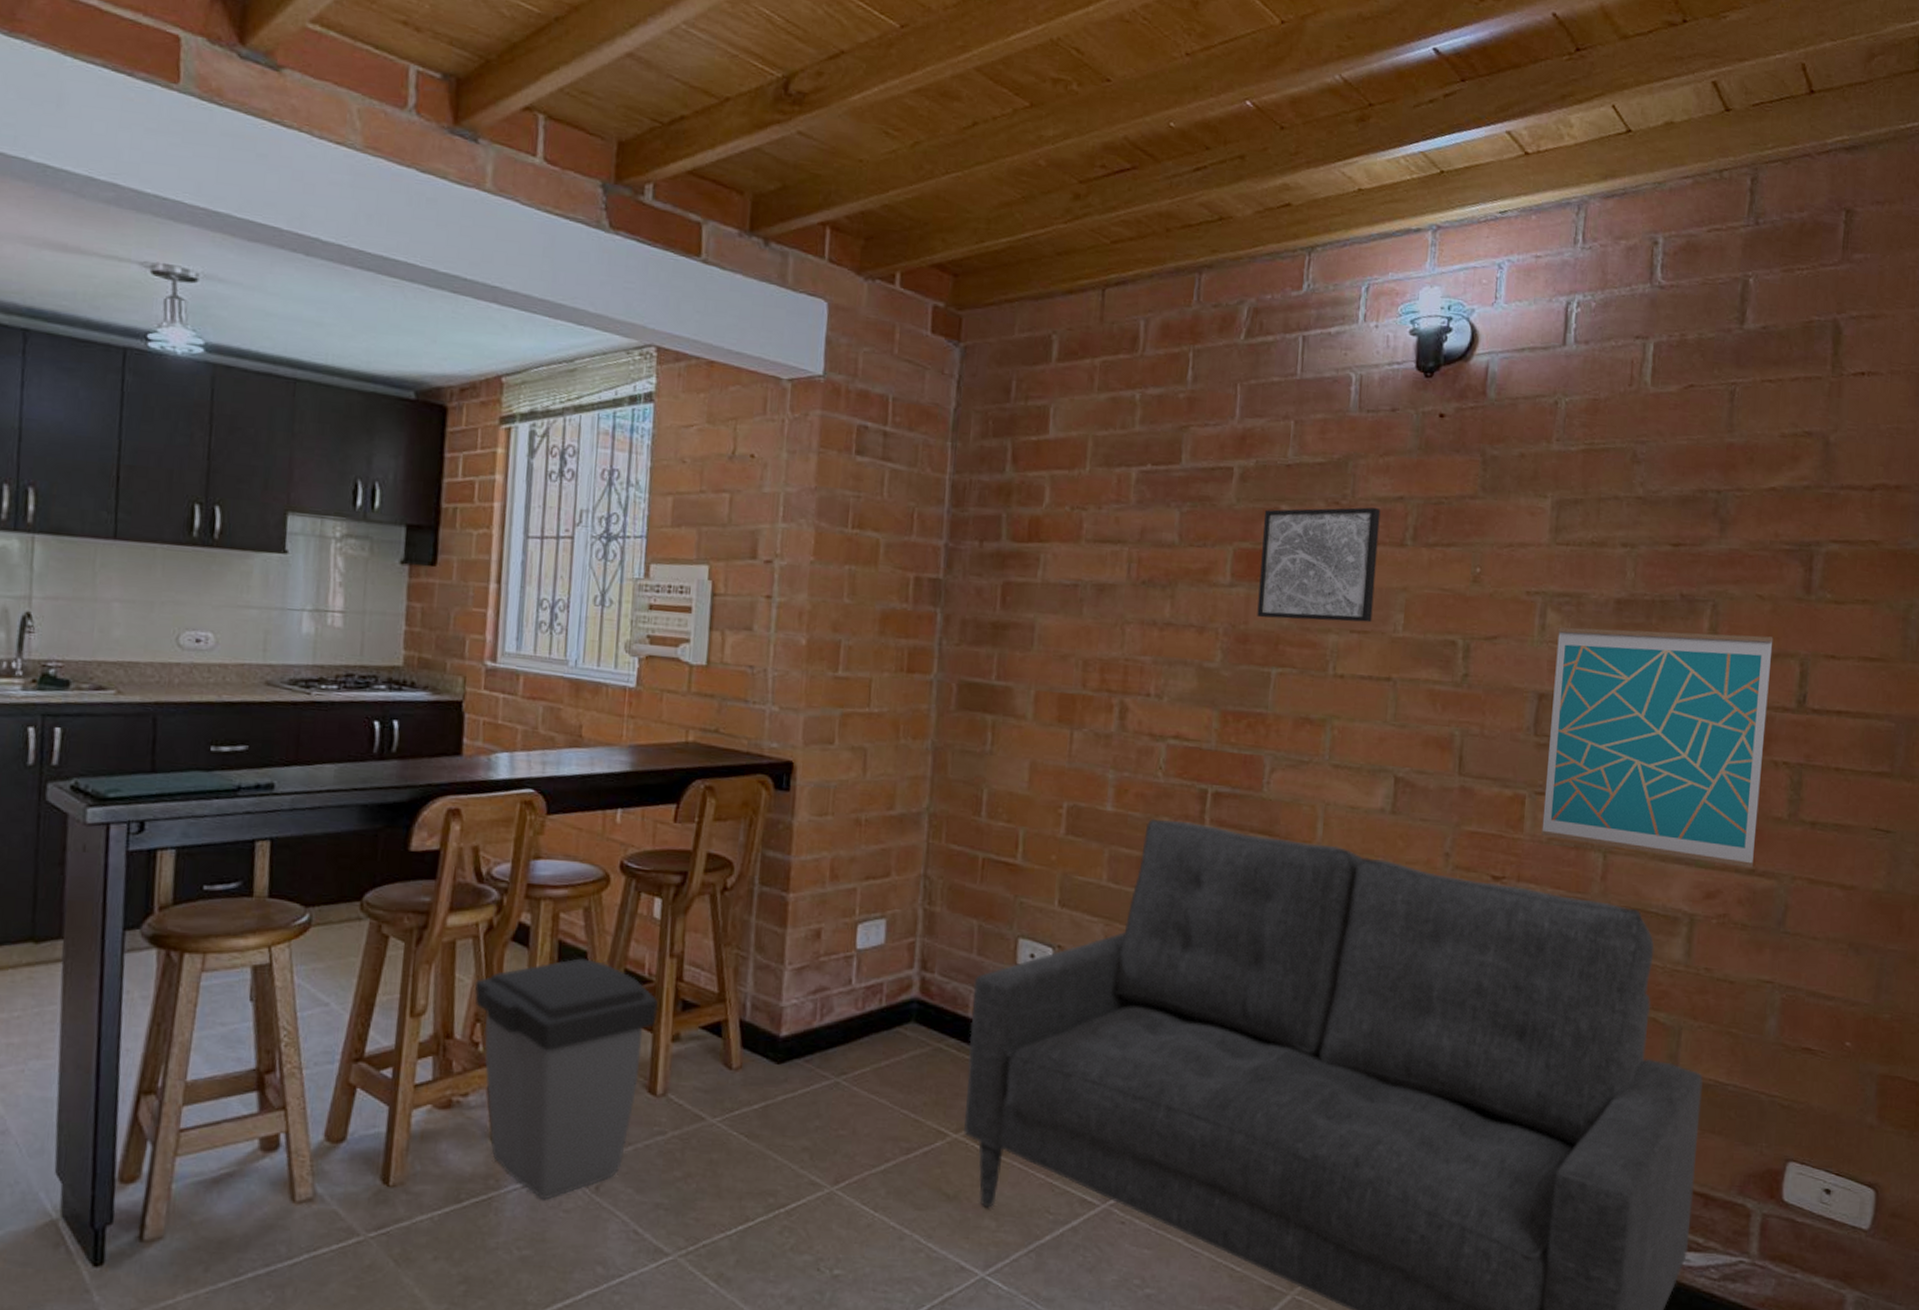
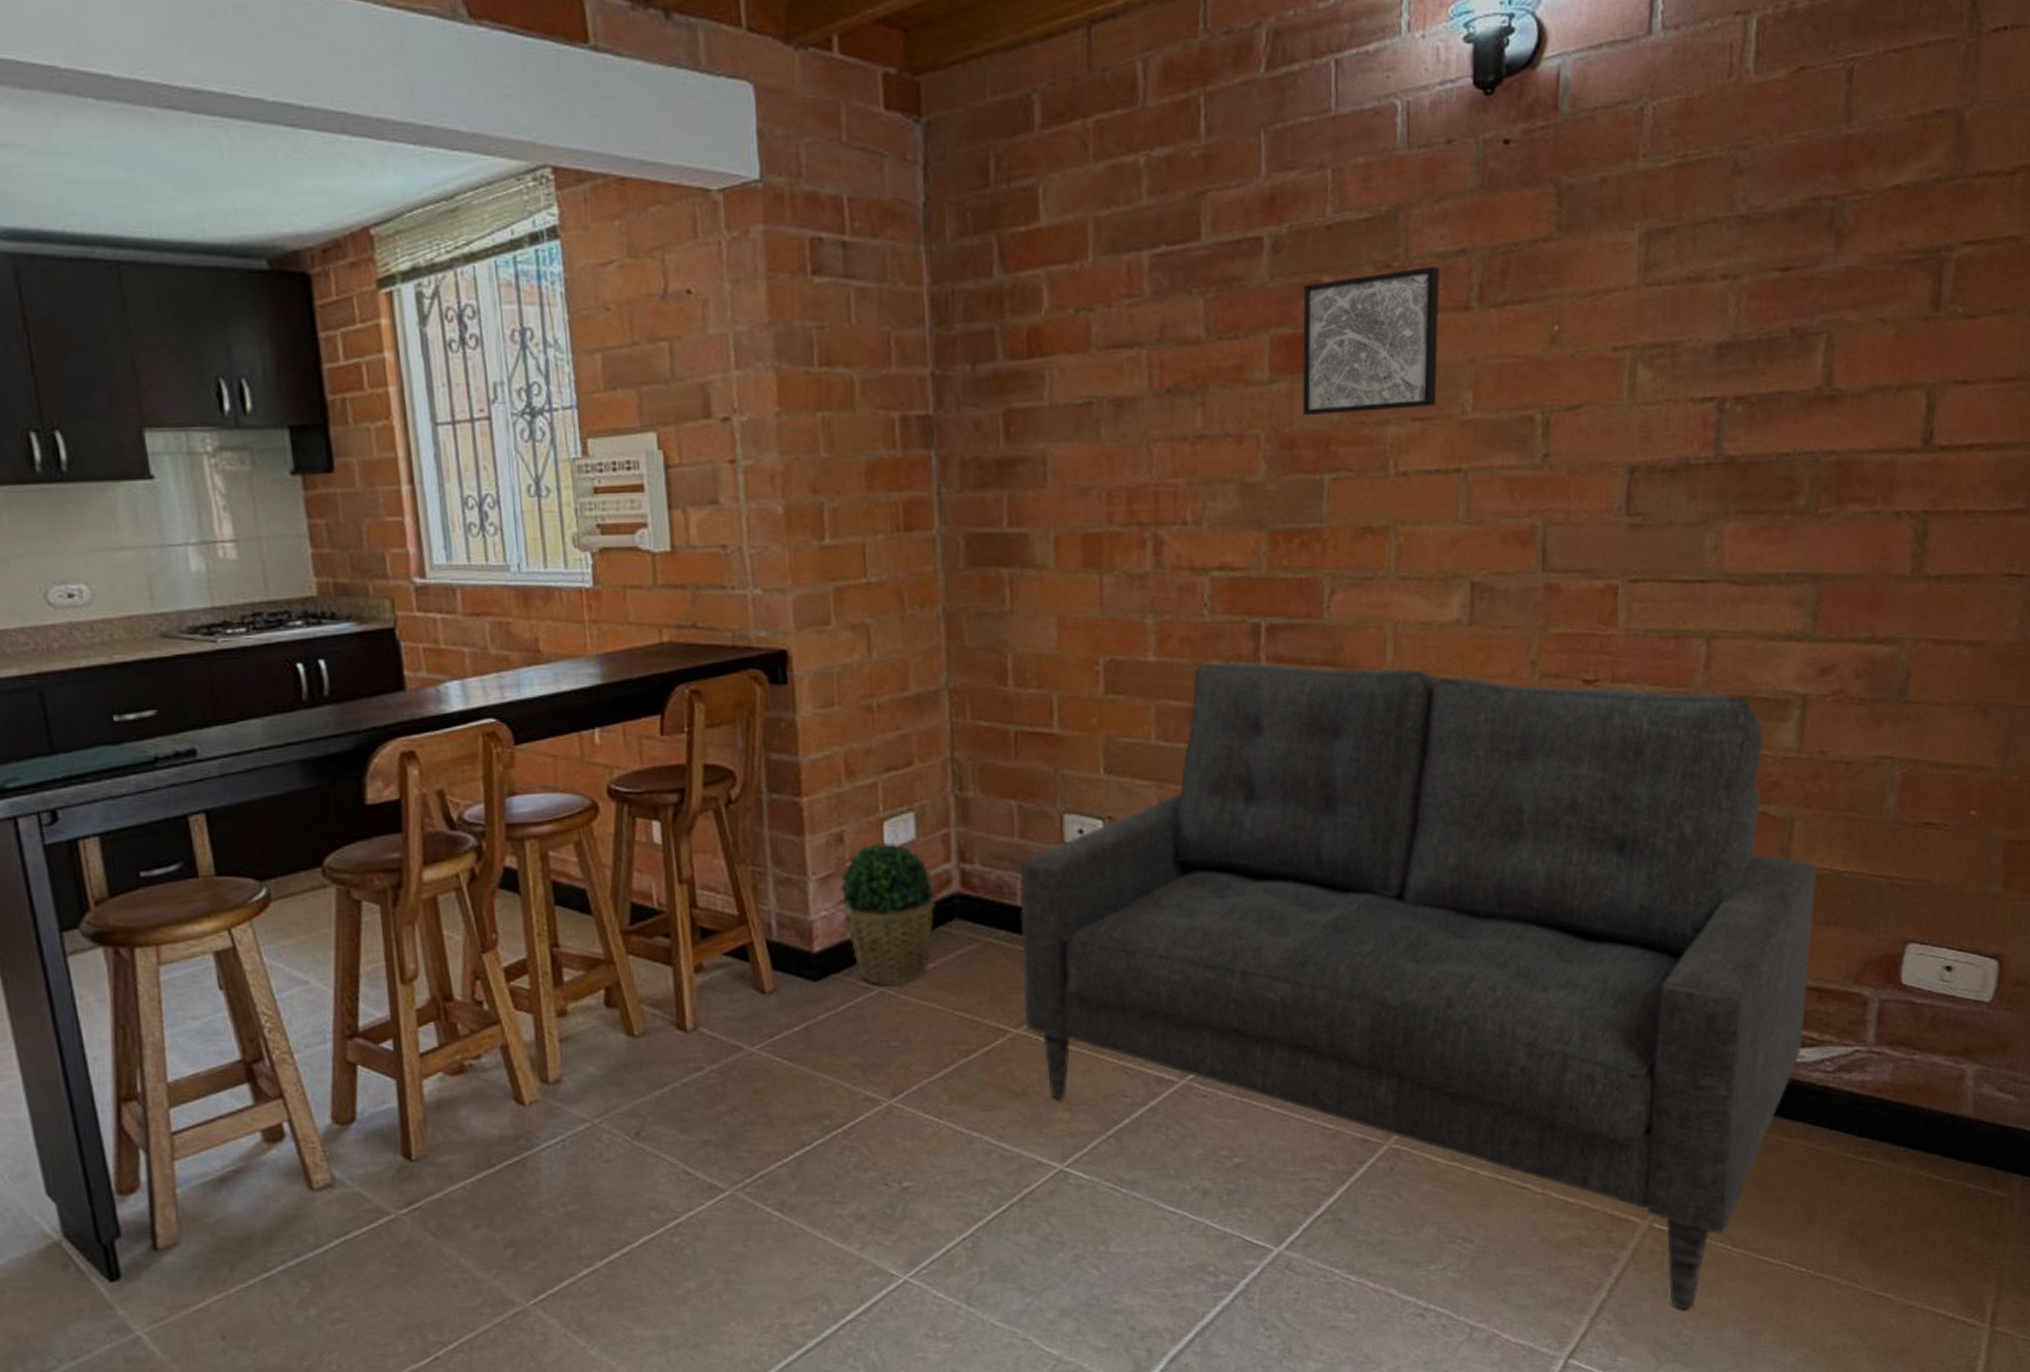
trash can: present [474,958,659,1200] -> none [466,897,675,1153]
potted plant: none [811,942,896,1078] -> present [839,842,935,987]
wall art: present [1541,627,1774,868] -> none [1637,367,1897,636]

